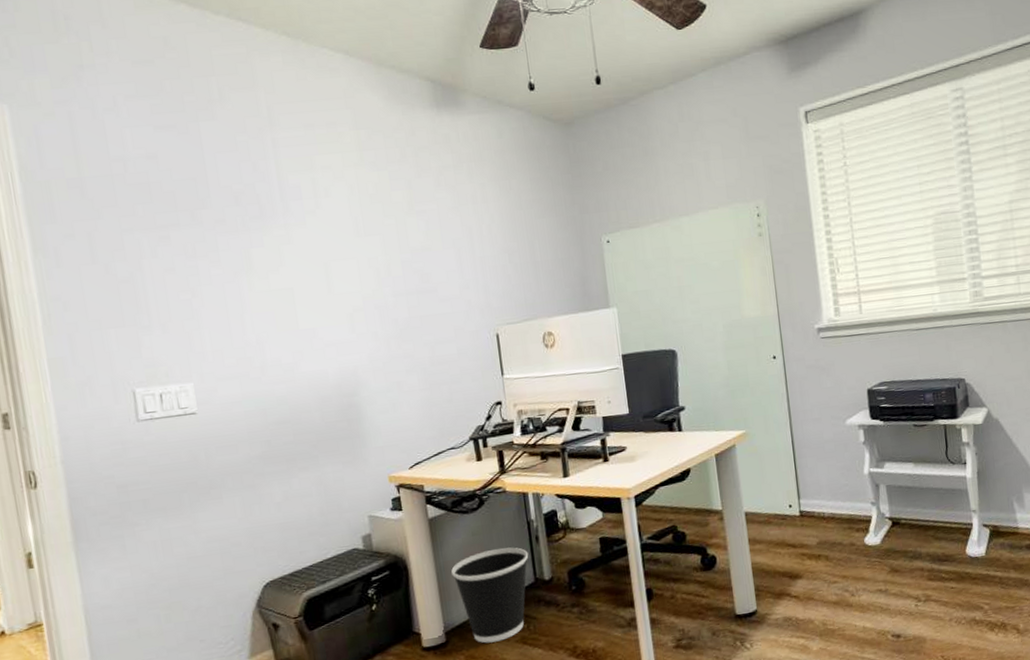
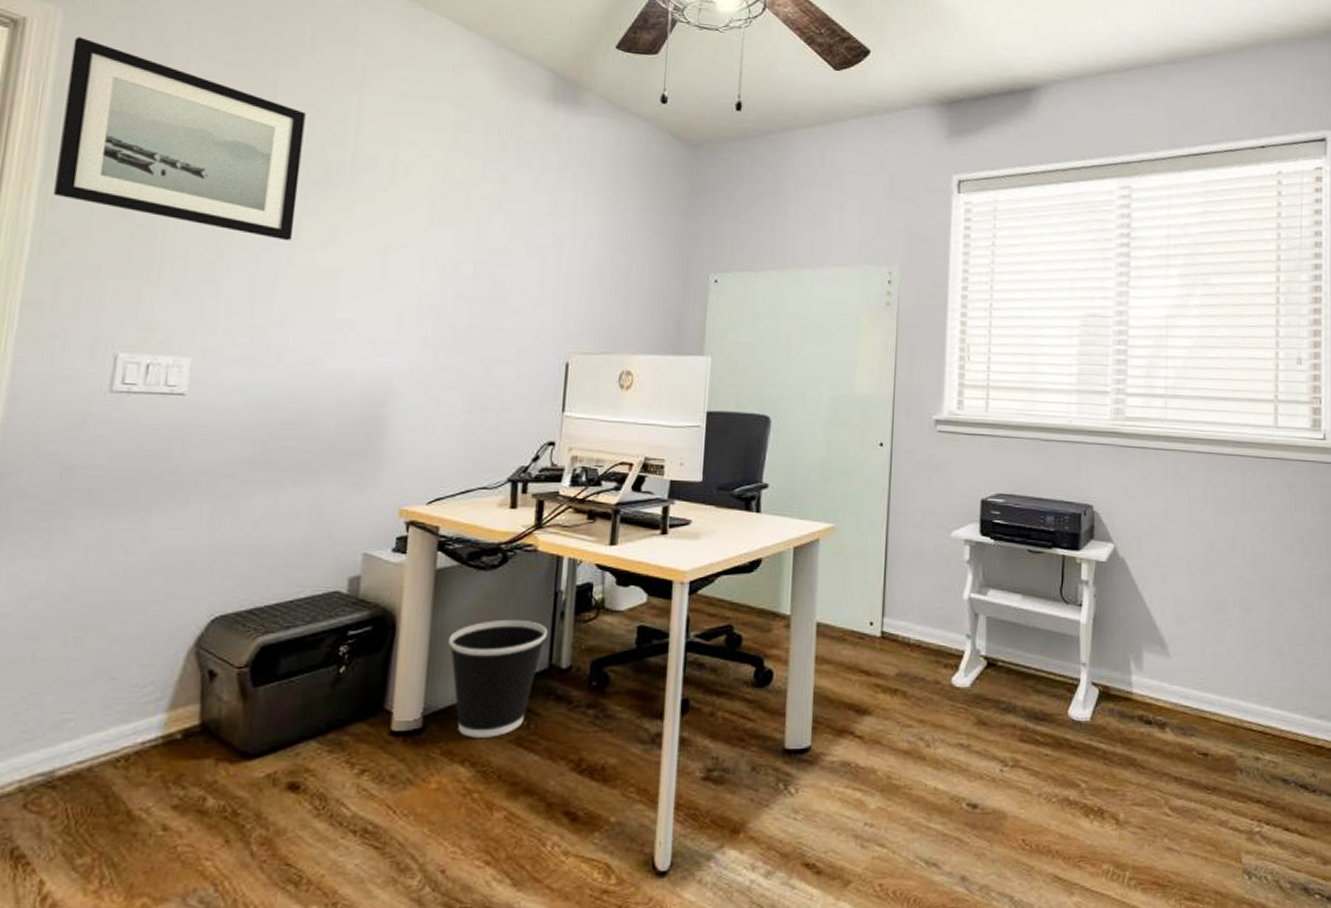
wall art: none [24,126,248,272] -> present [54,36,306,241]

